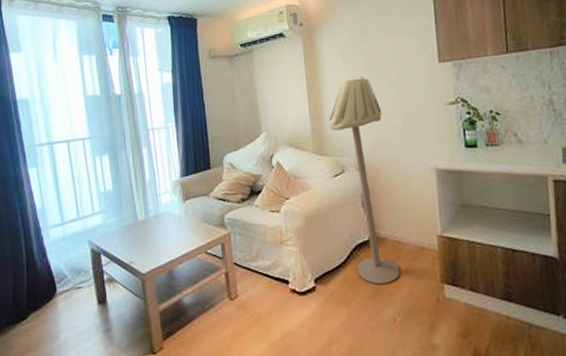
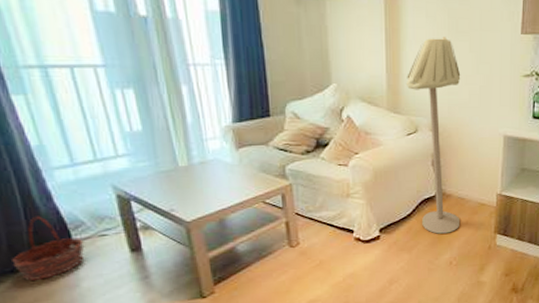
basket: none [14,270,65,331] -> present [12,216,85,281]

